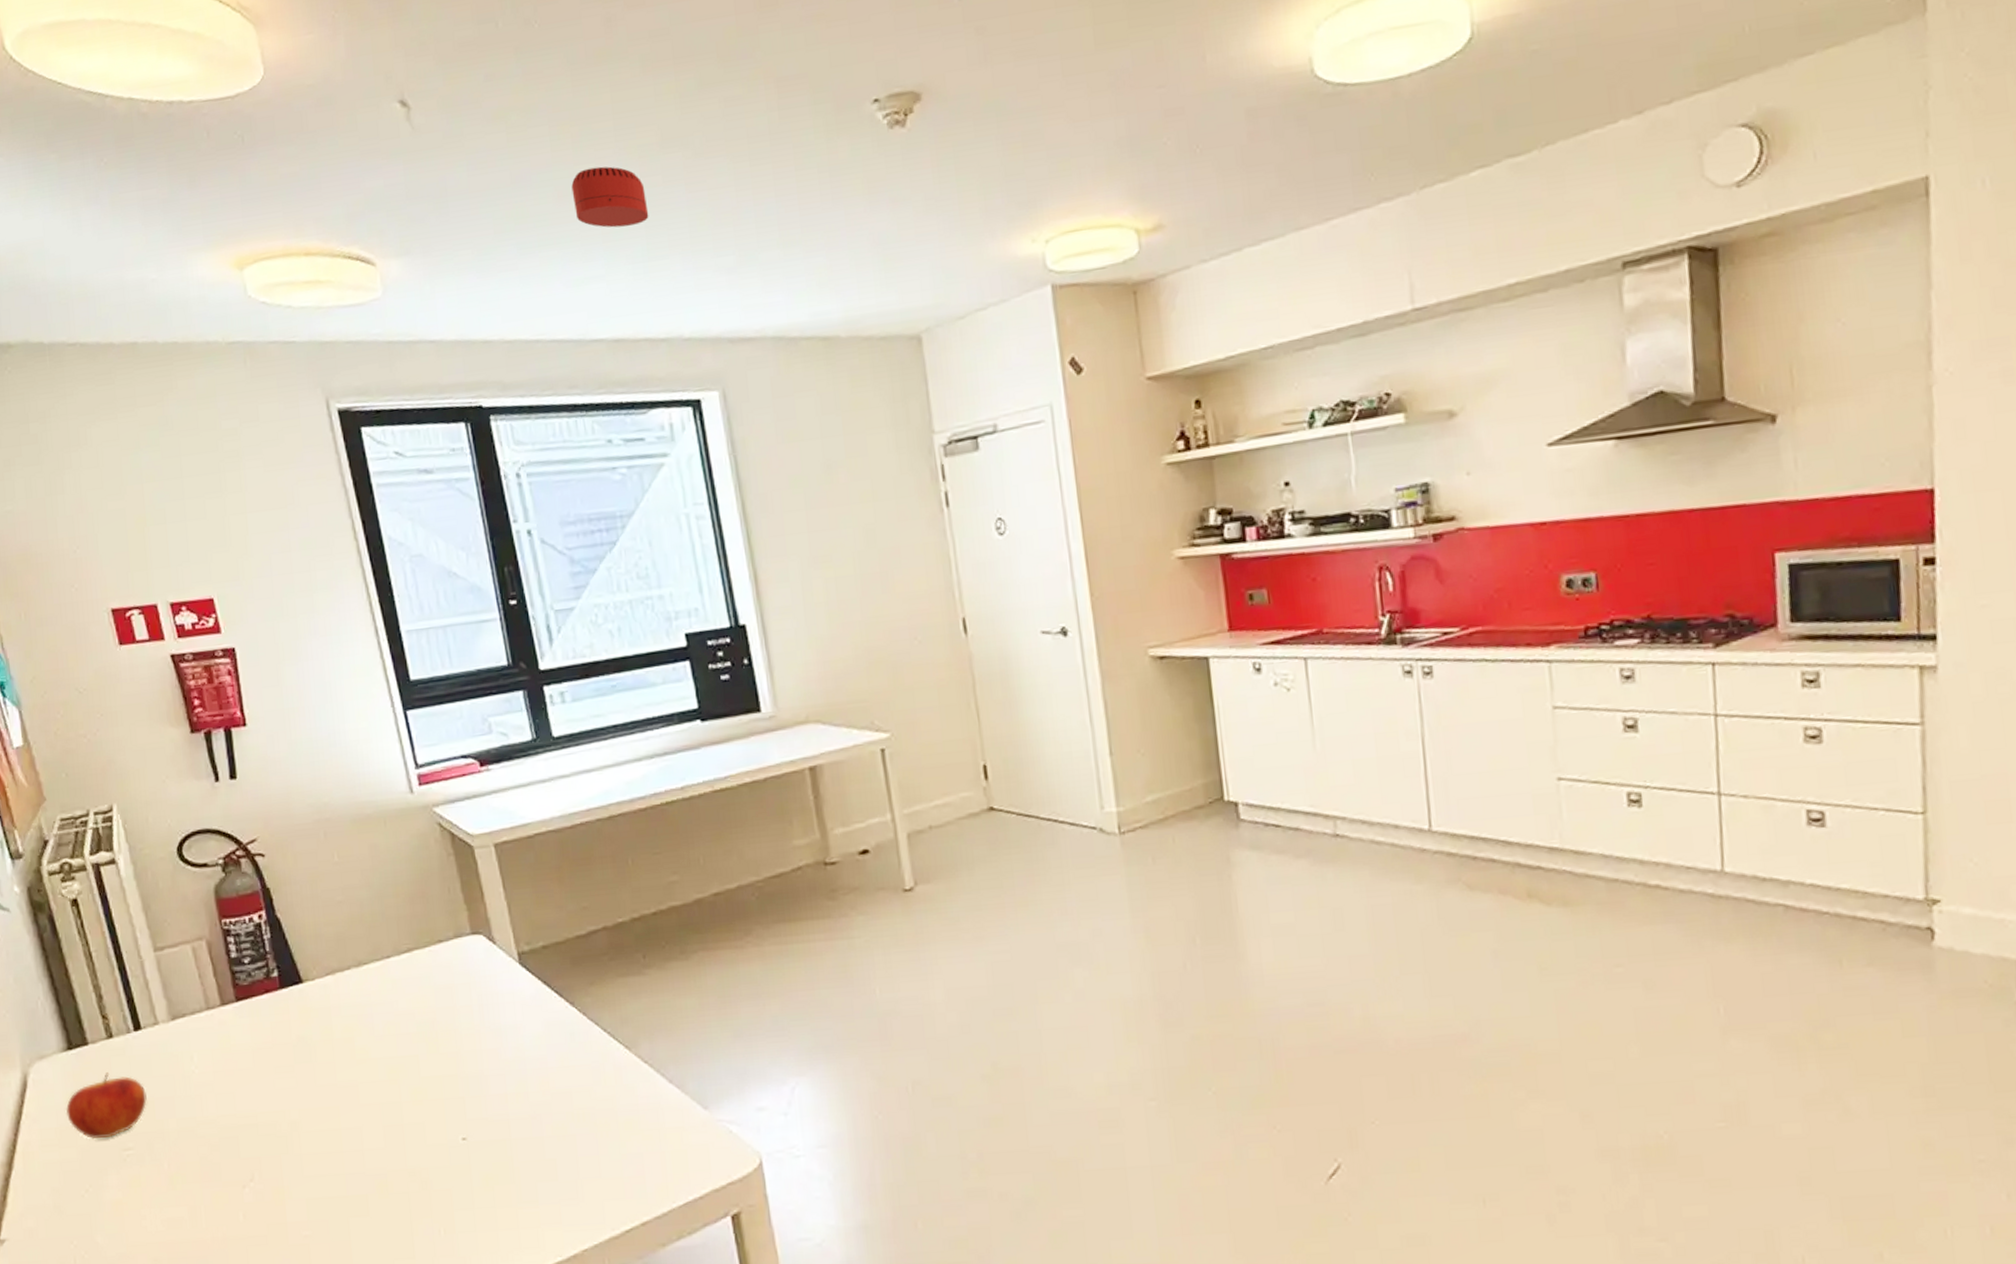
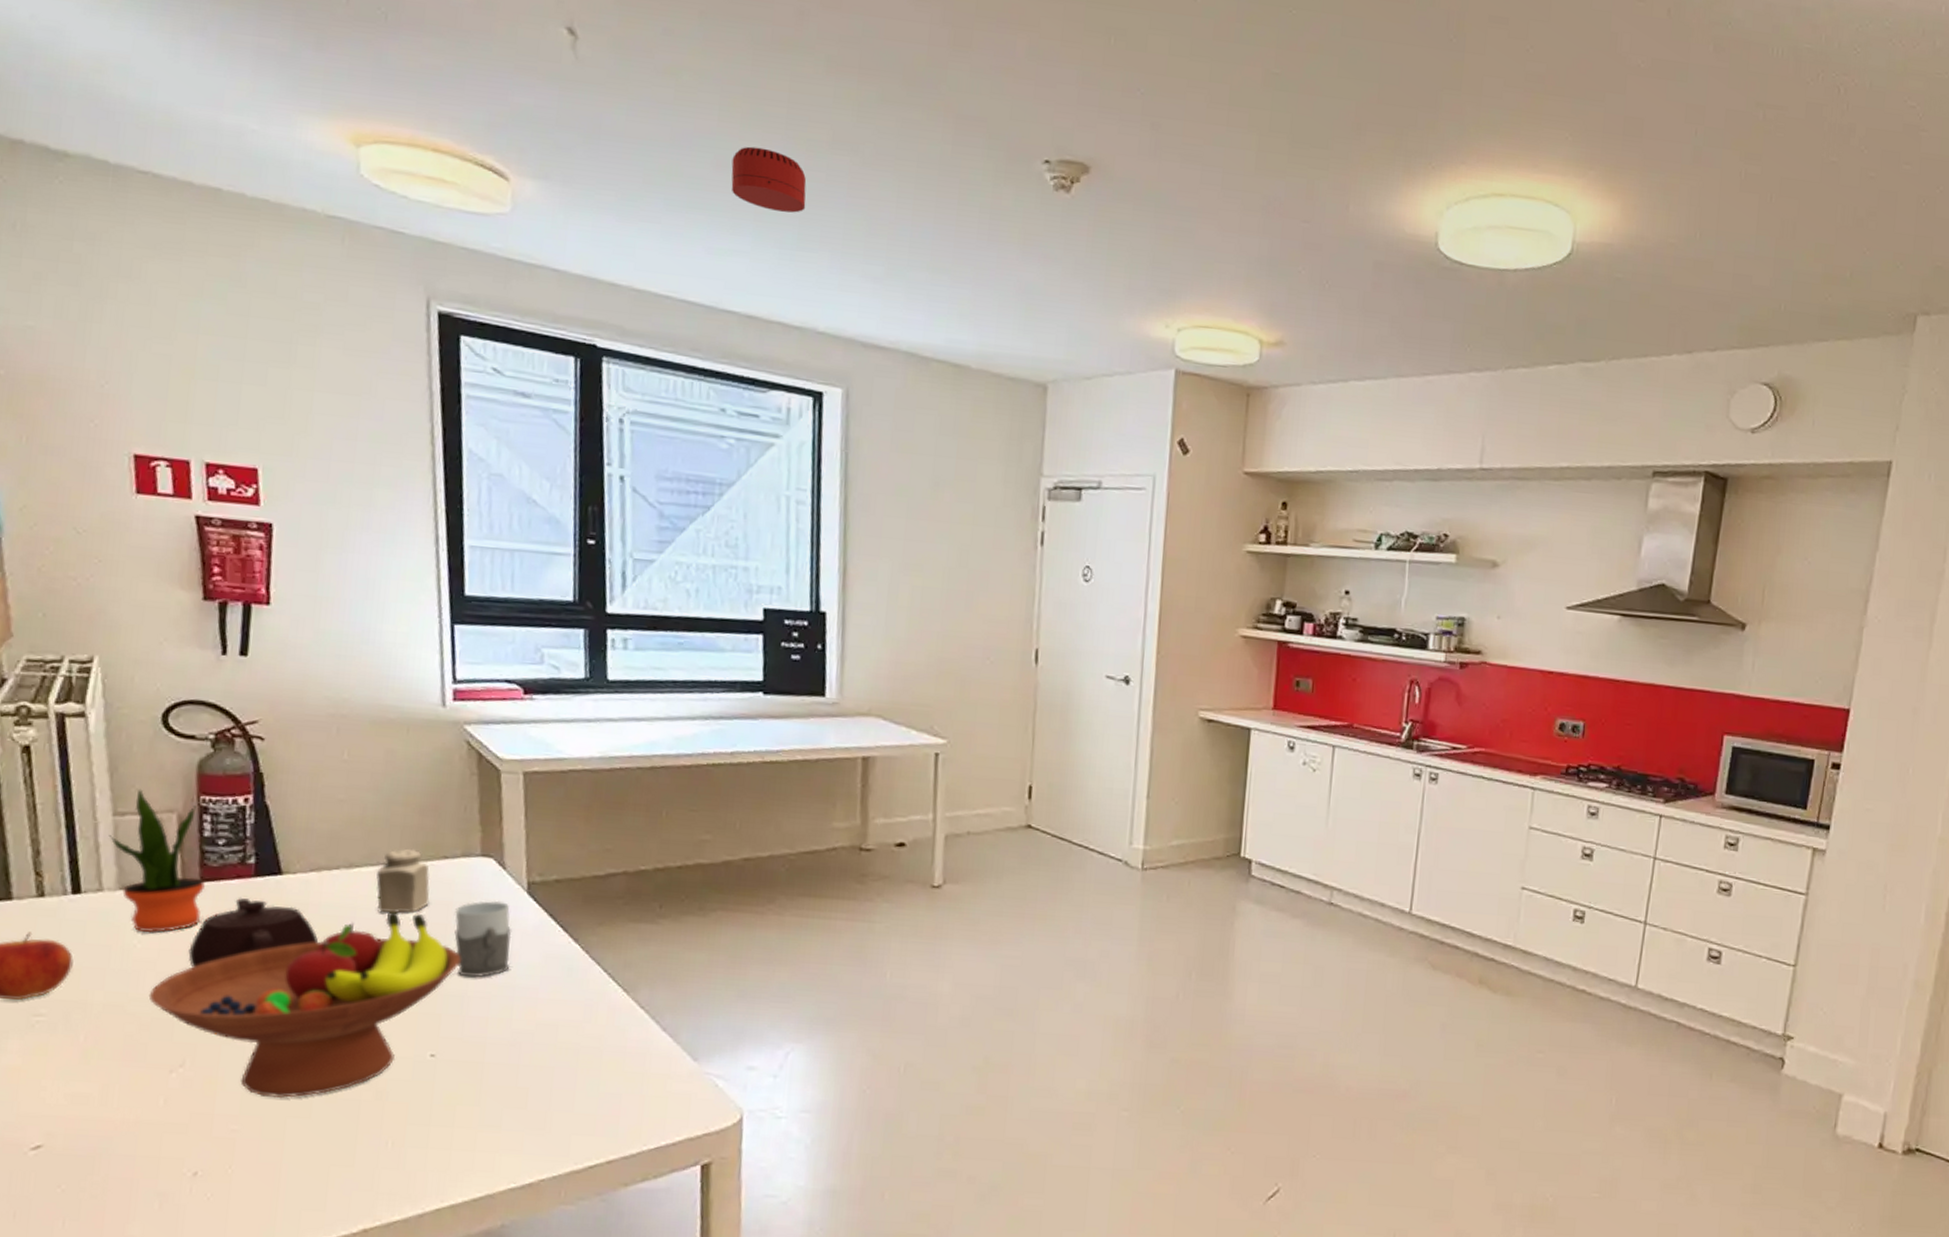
potted plant: none [154,922,243,1058] -> present [108,789,205,933]
fruit bowl: none [213,1001,472,1200] -> present [148,911,461,1099]
teapot: none [238,1010,346,1085] -> present [188,897,319,968]
salt shaker: none [383,938,434,1006] -> present [376,849,430,913]
mug: none [458,975,516,1057] -> present [454,900,513,978]

